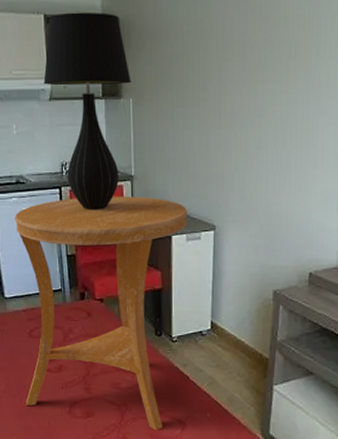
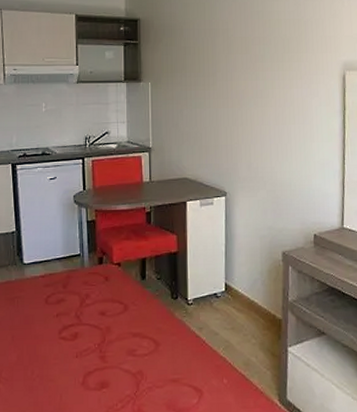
side table: present [15,196,188,431] -> none [37,165,201,401]
table lamp: present [43,12,131,211] -> none [72,13,150,179]

